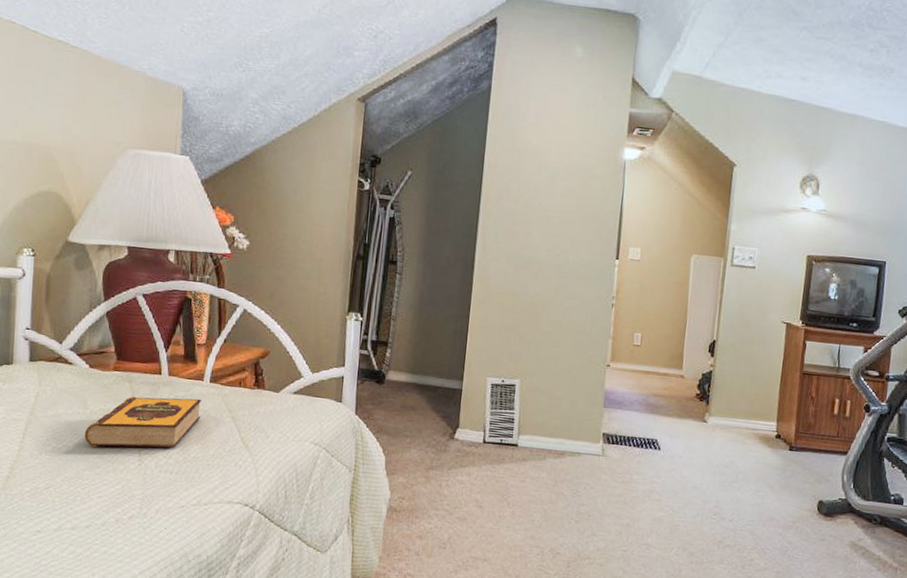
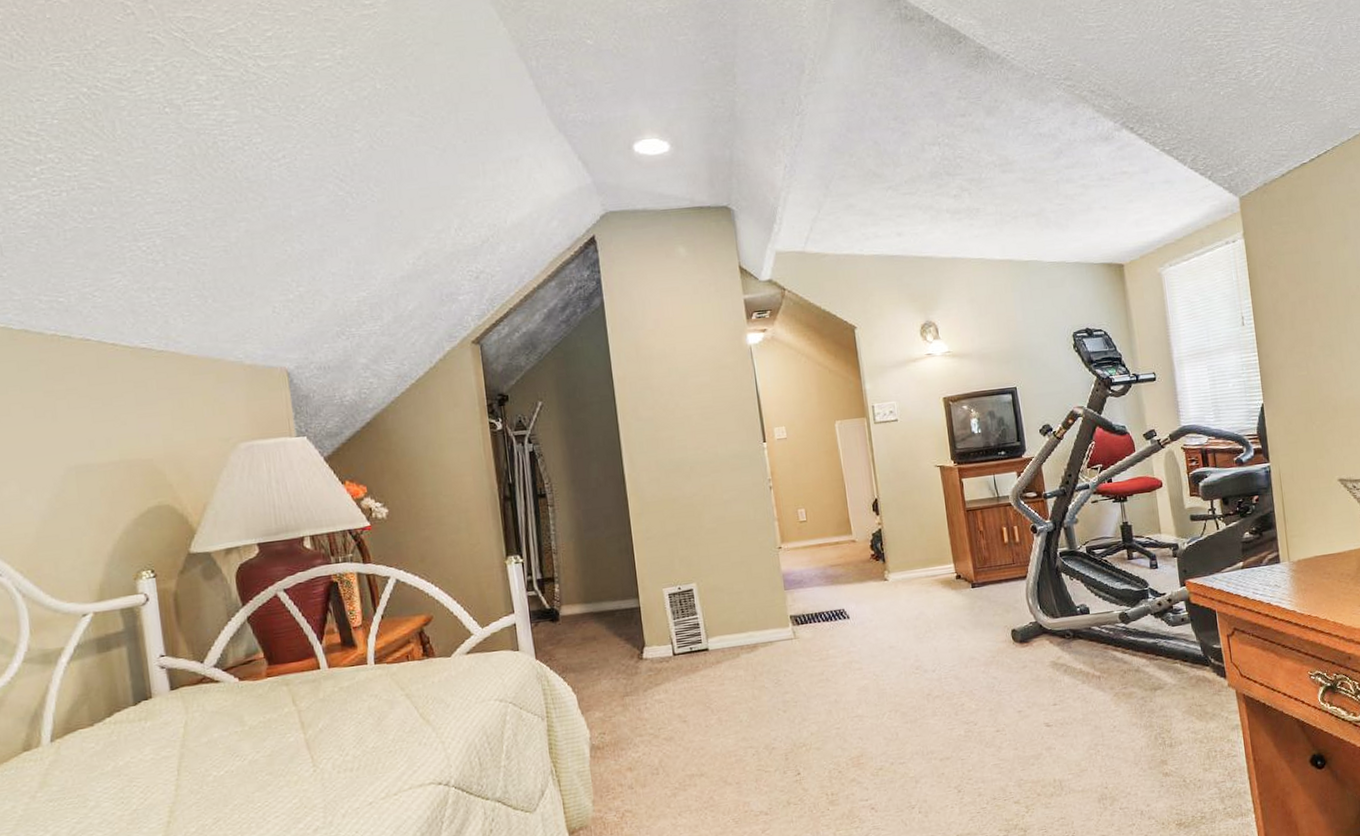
hardback book: present [84,396,202,448] -> none [246,684,372,765]

